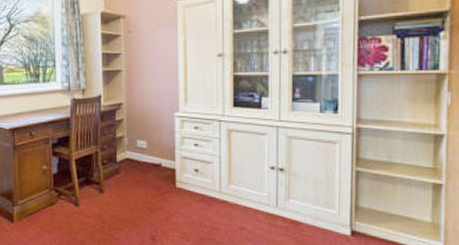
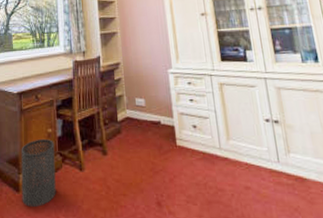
trash can: none [14,176,51,236] -> present [21,139,56,207]

